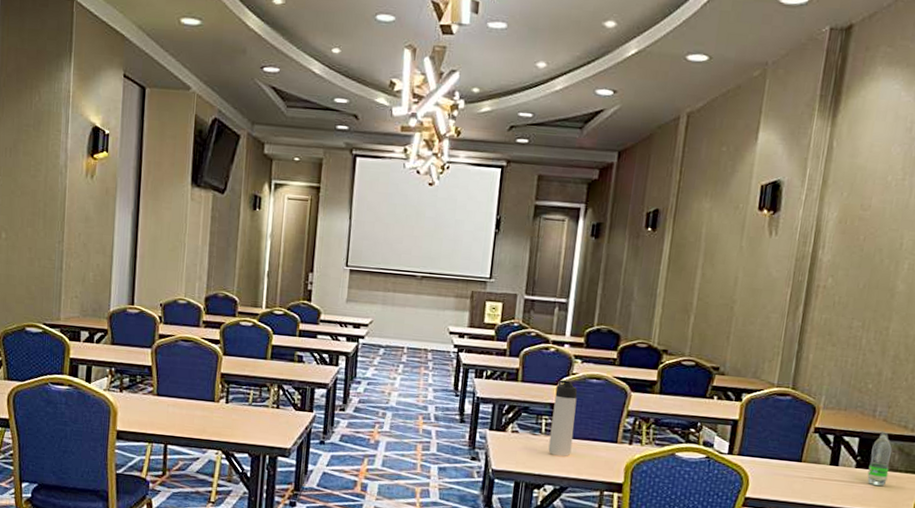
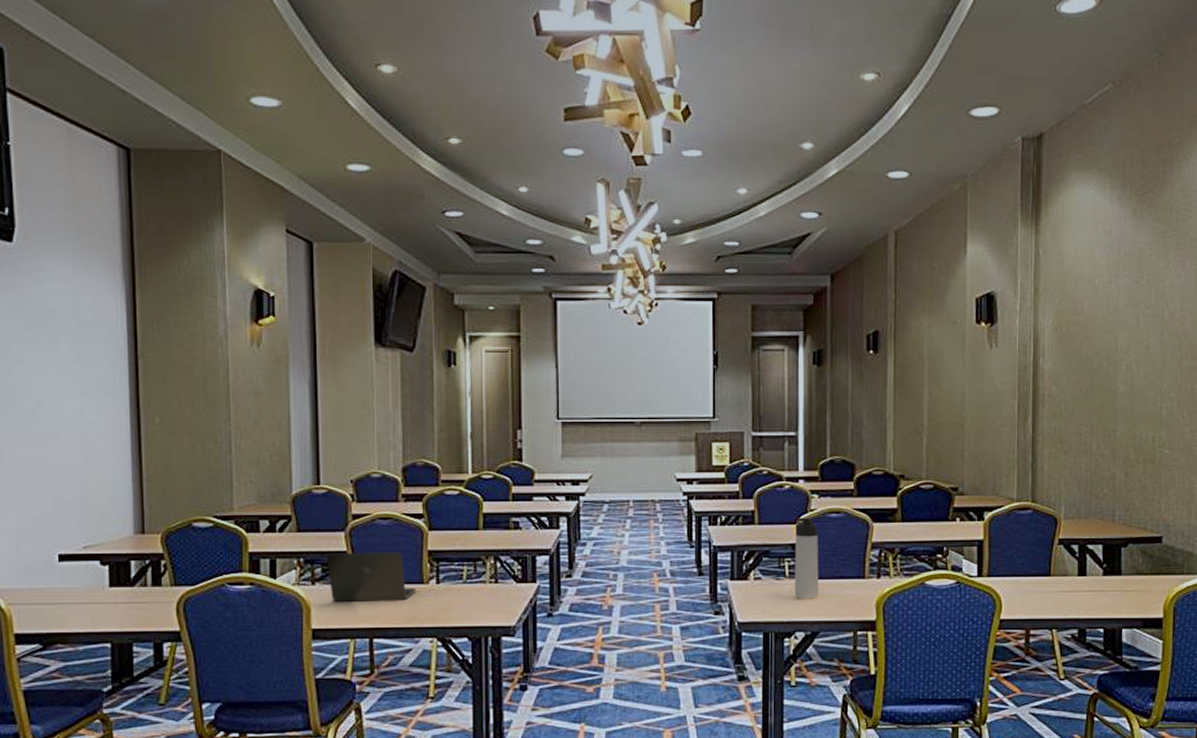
laptop: none [133,366,208,415] -> present [326,552,417,602]
bottle: present [867,431,893,487] -> none [1115,536,1136,592]

